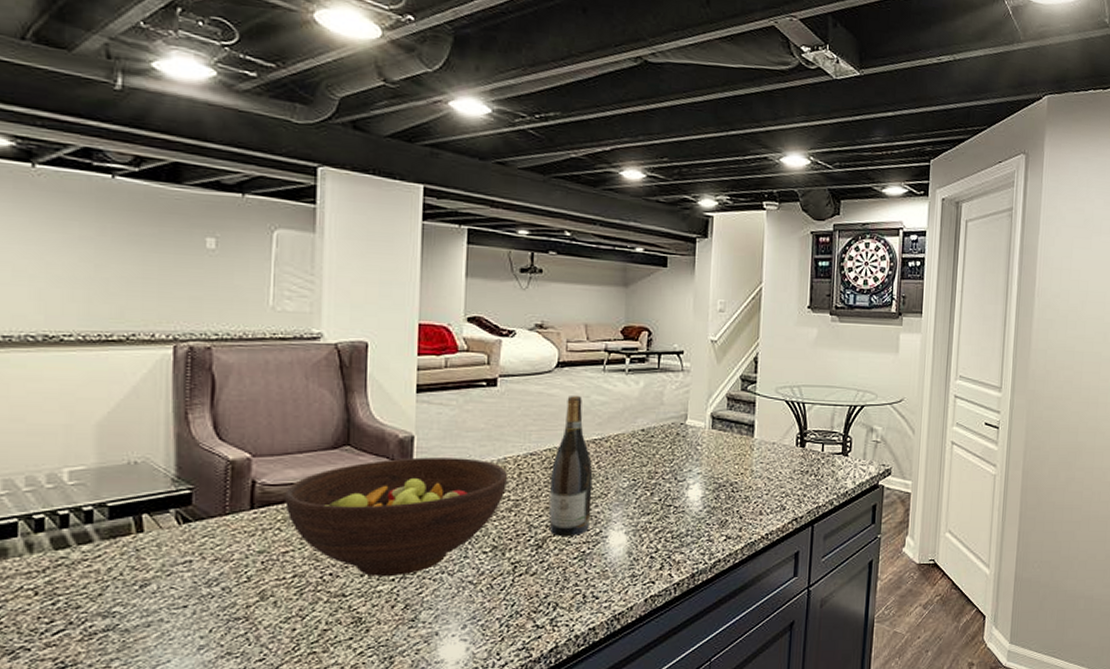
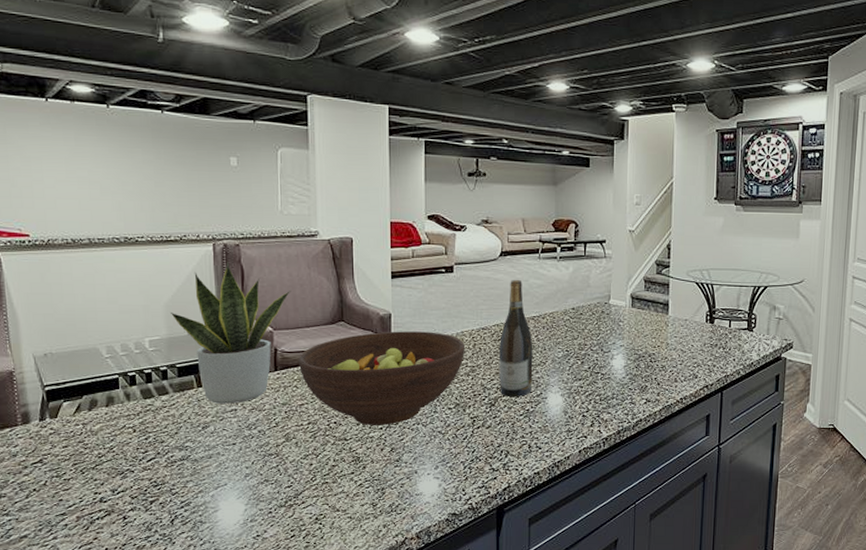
potted plant: none [105,369,281,554] -> present [171,262,291,404]

